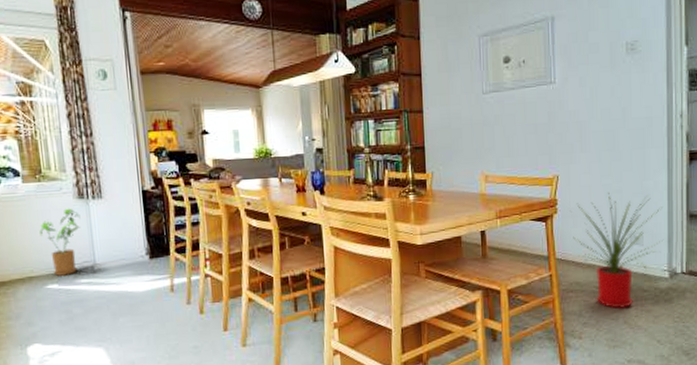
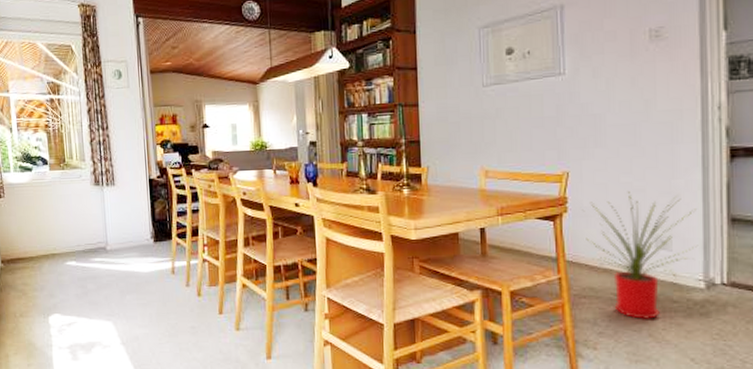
house plant: present [39,208,81,276] -> none [62,193,96,254]

